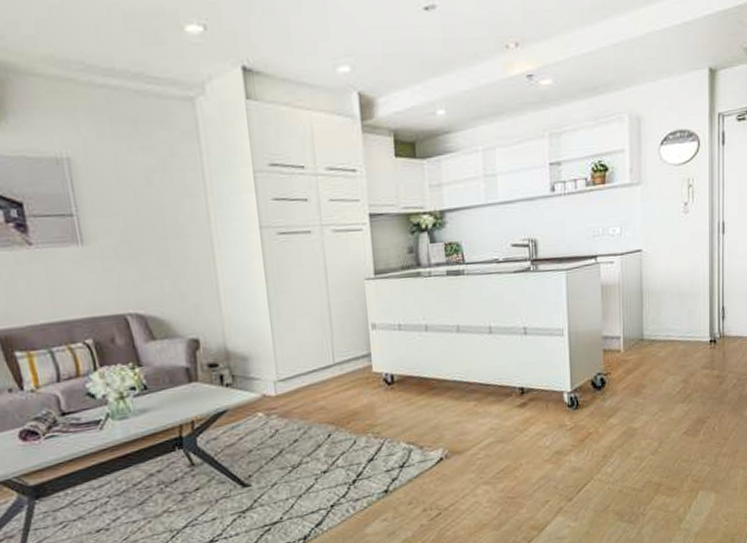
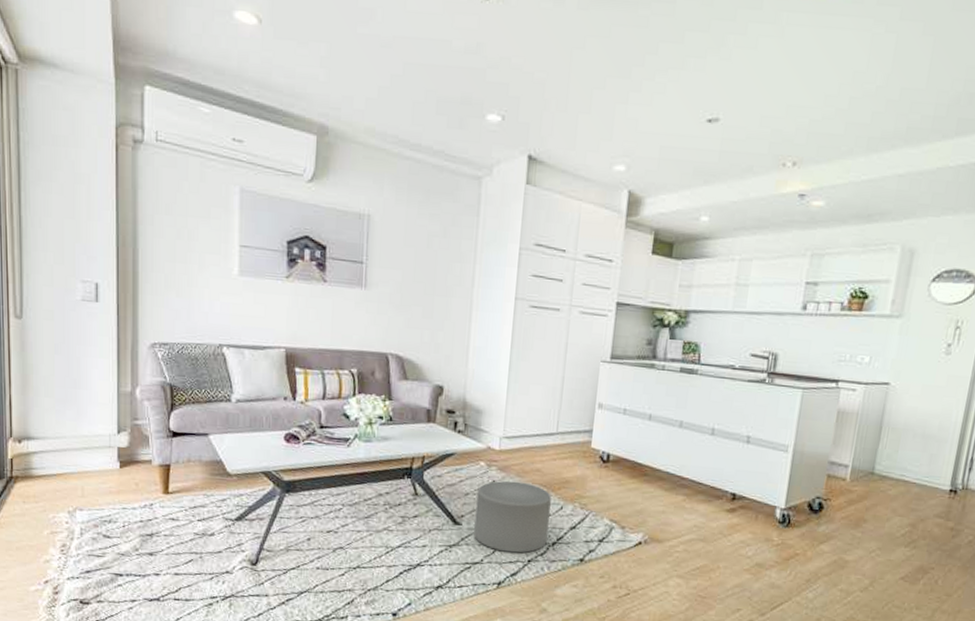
pouf: none [261,424,347,504] -> present [474,481,551,553]

